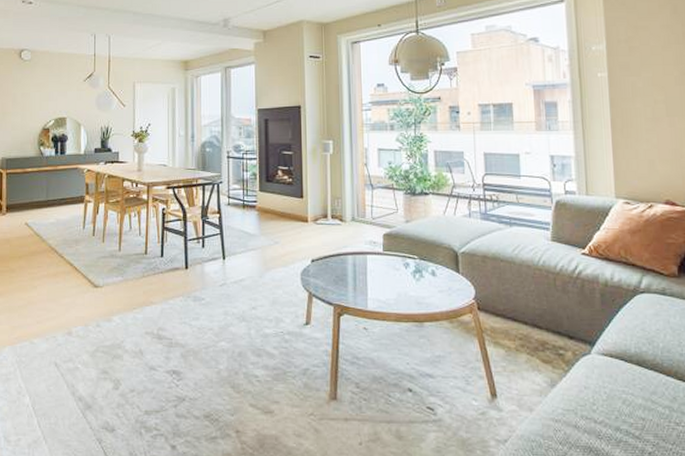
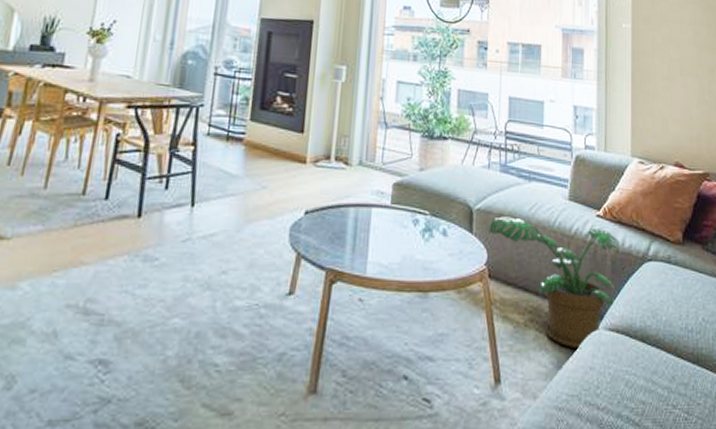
potted plant: none [474,258,608,371] -> present [488,216,619,349]

